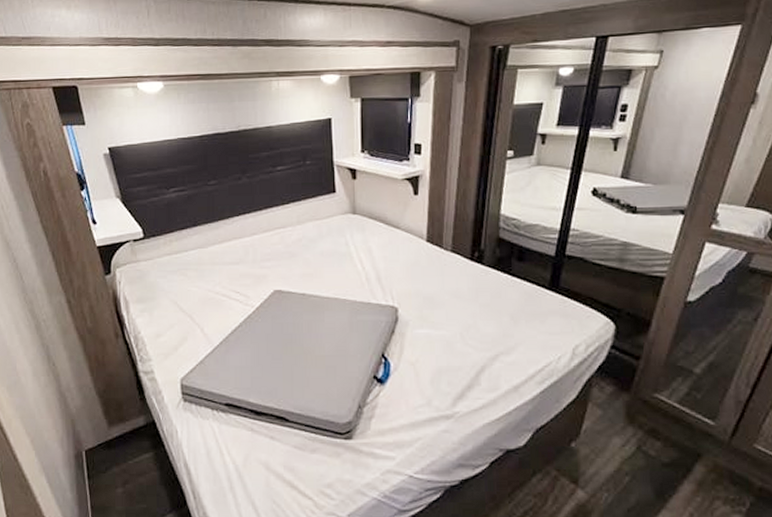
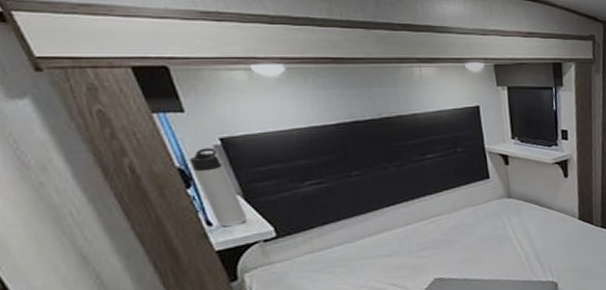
thermos bottle: none [85,156,122,226] -> present [189,148,246,227]

